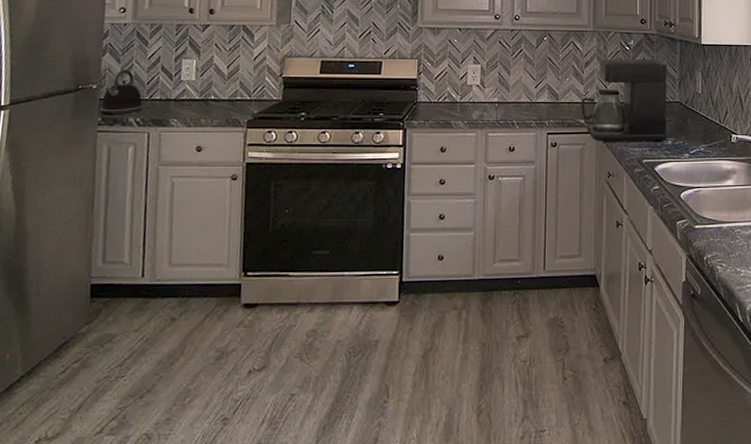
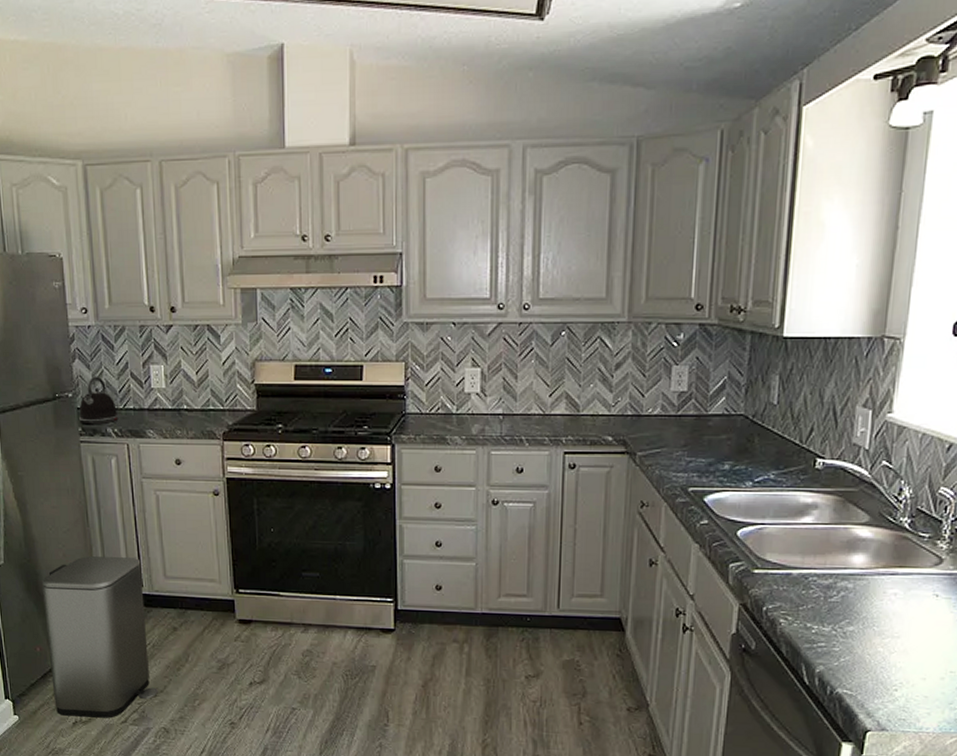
pedal bin: none [16,247,146,434] -> present [41,556,159,718]
coffee maker: present [581,59,667,141] -> none [608,359,730,465]

